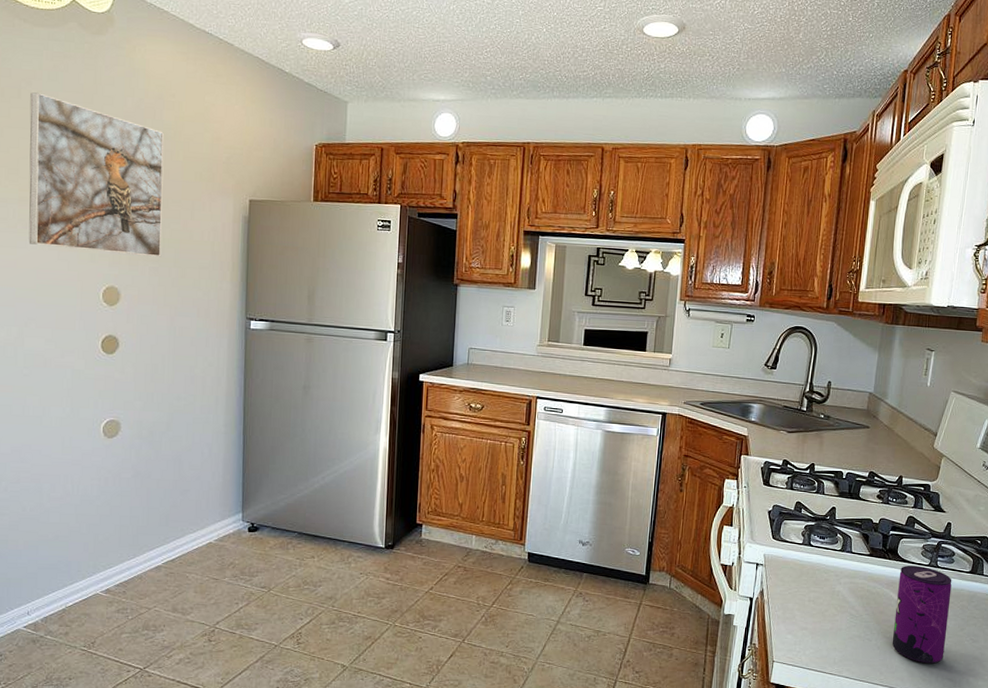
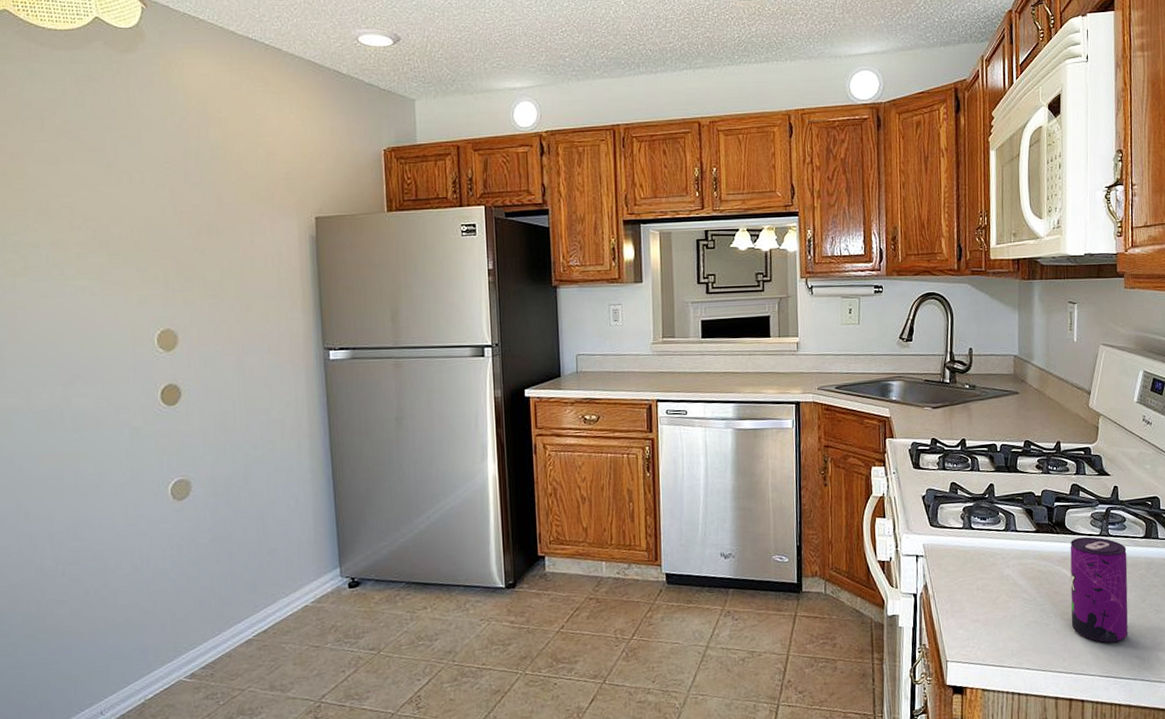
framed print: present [28,92,164,257] -> none [55,122,221,292]

